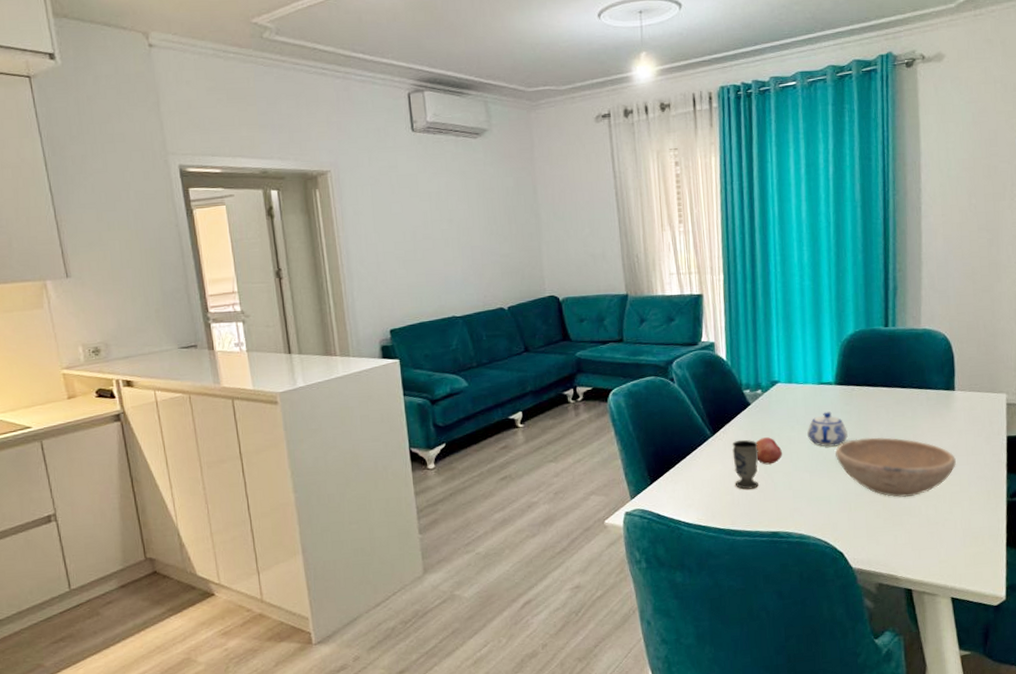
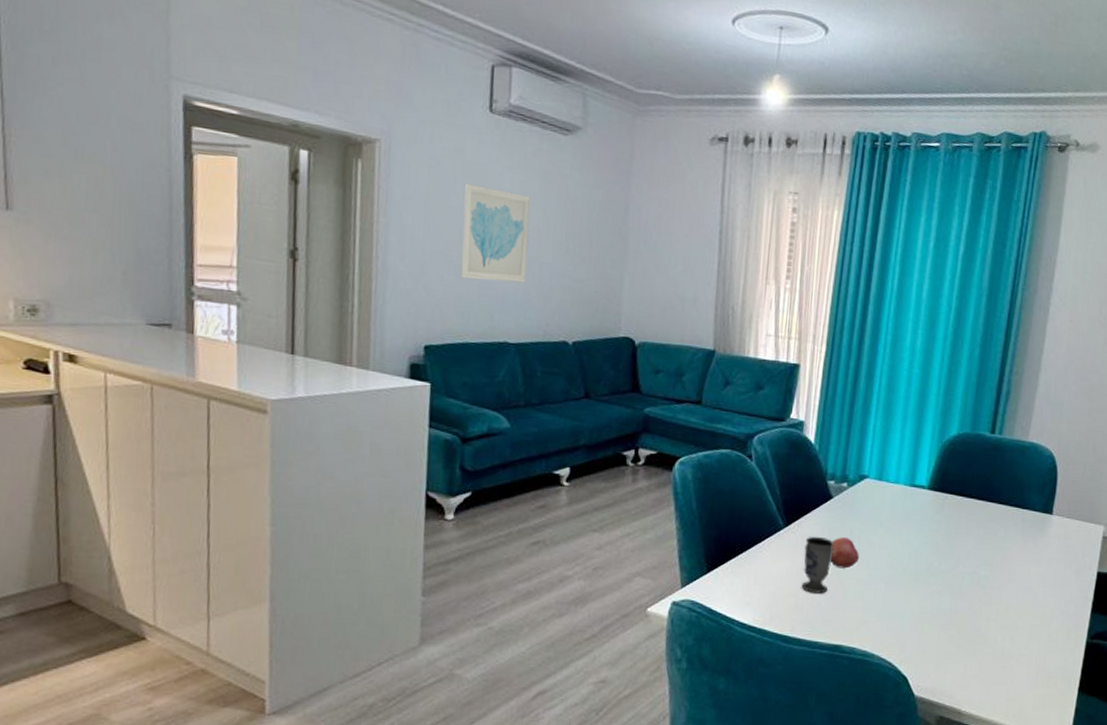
wall art: none [402,192,461,270] -> present [460,183,530,283]
teapot: present [807,411,848,447] -> none [889,518,933,558]
bowl: present [835,437,956,497] -> none [916,553,1042,624]

